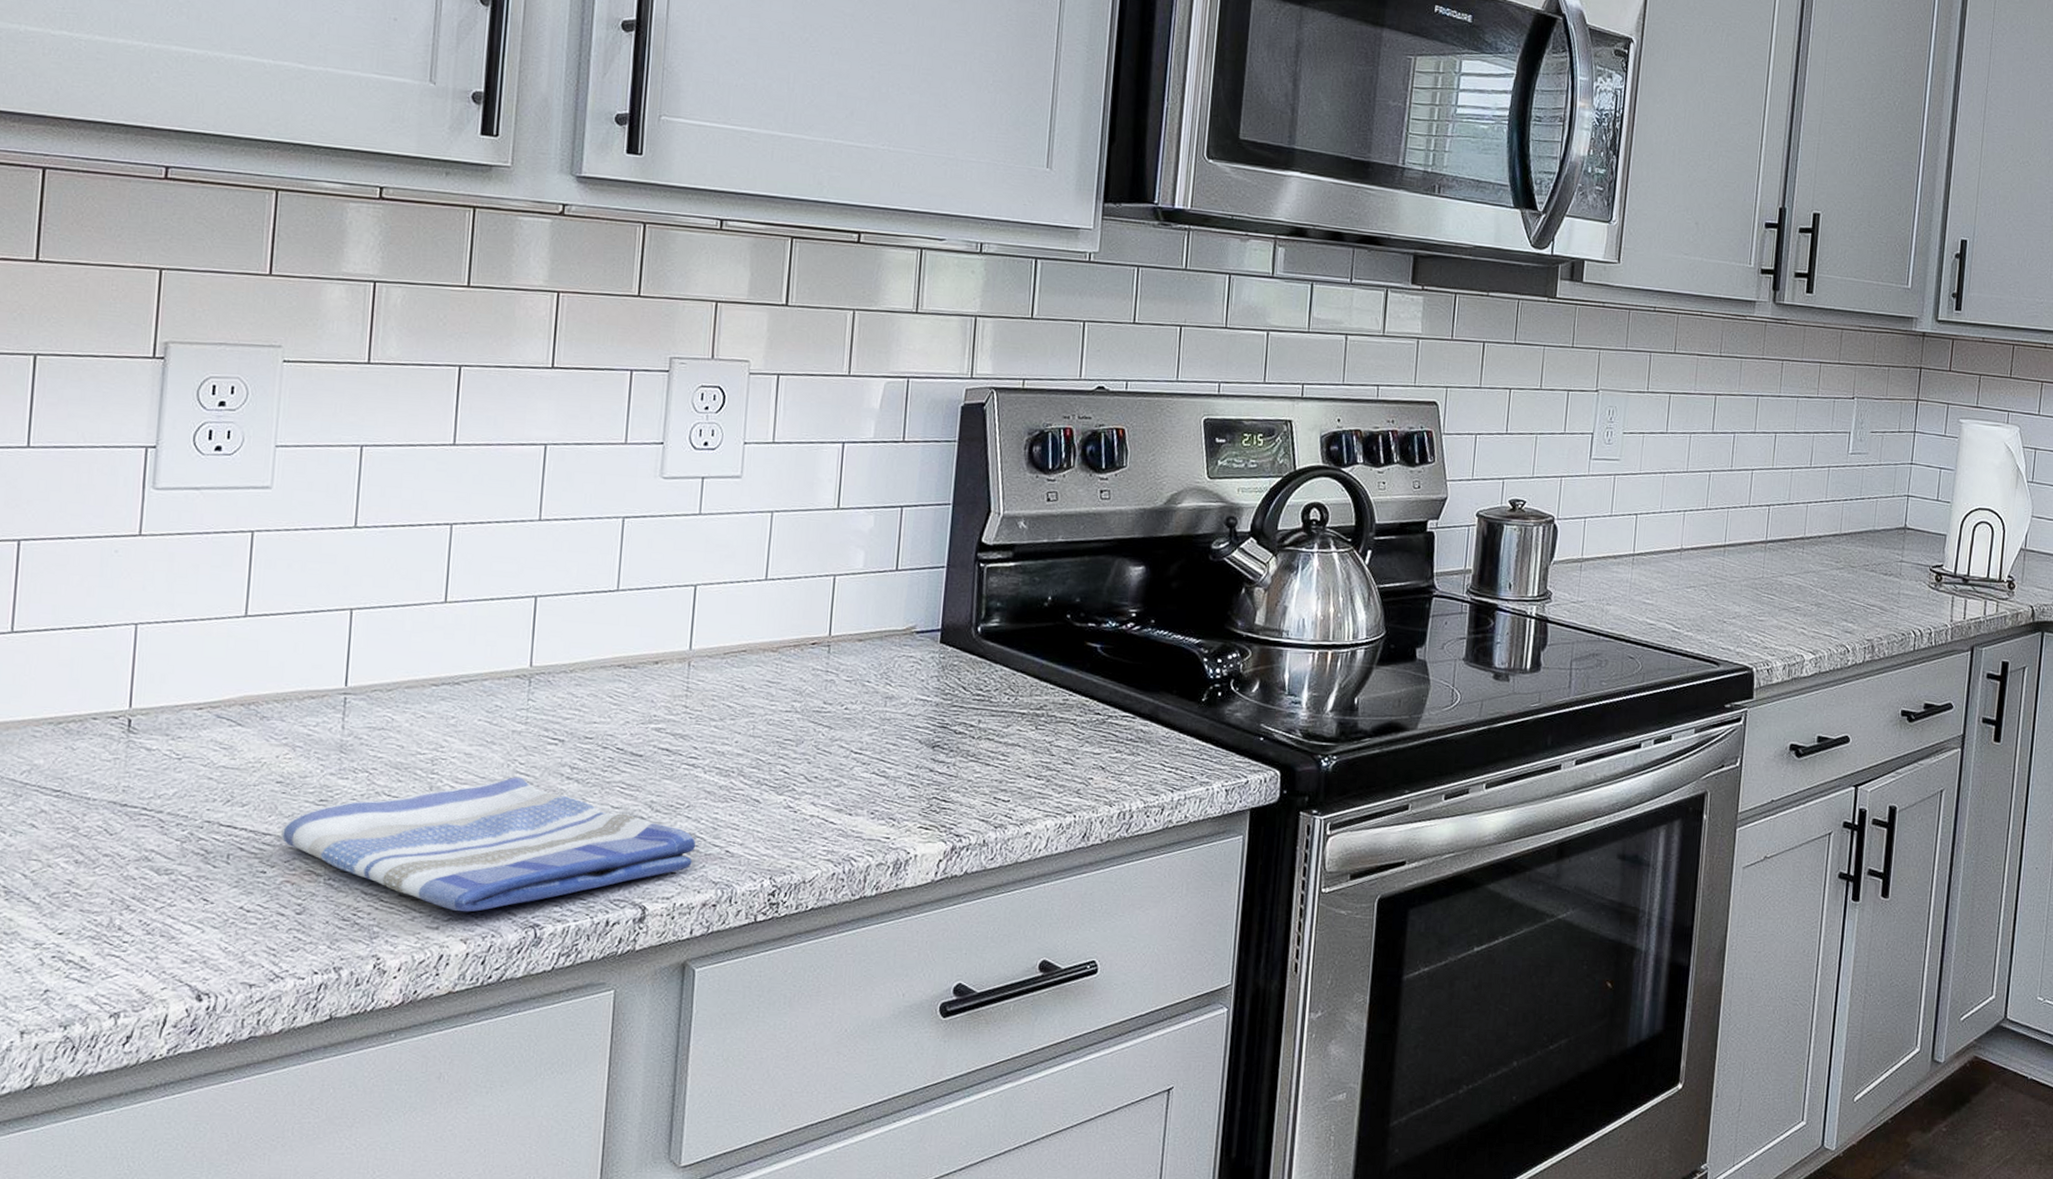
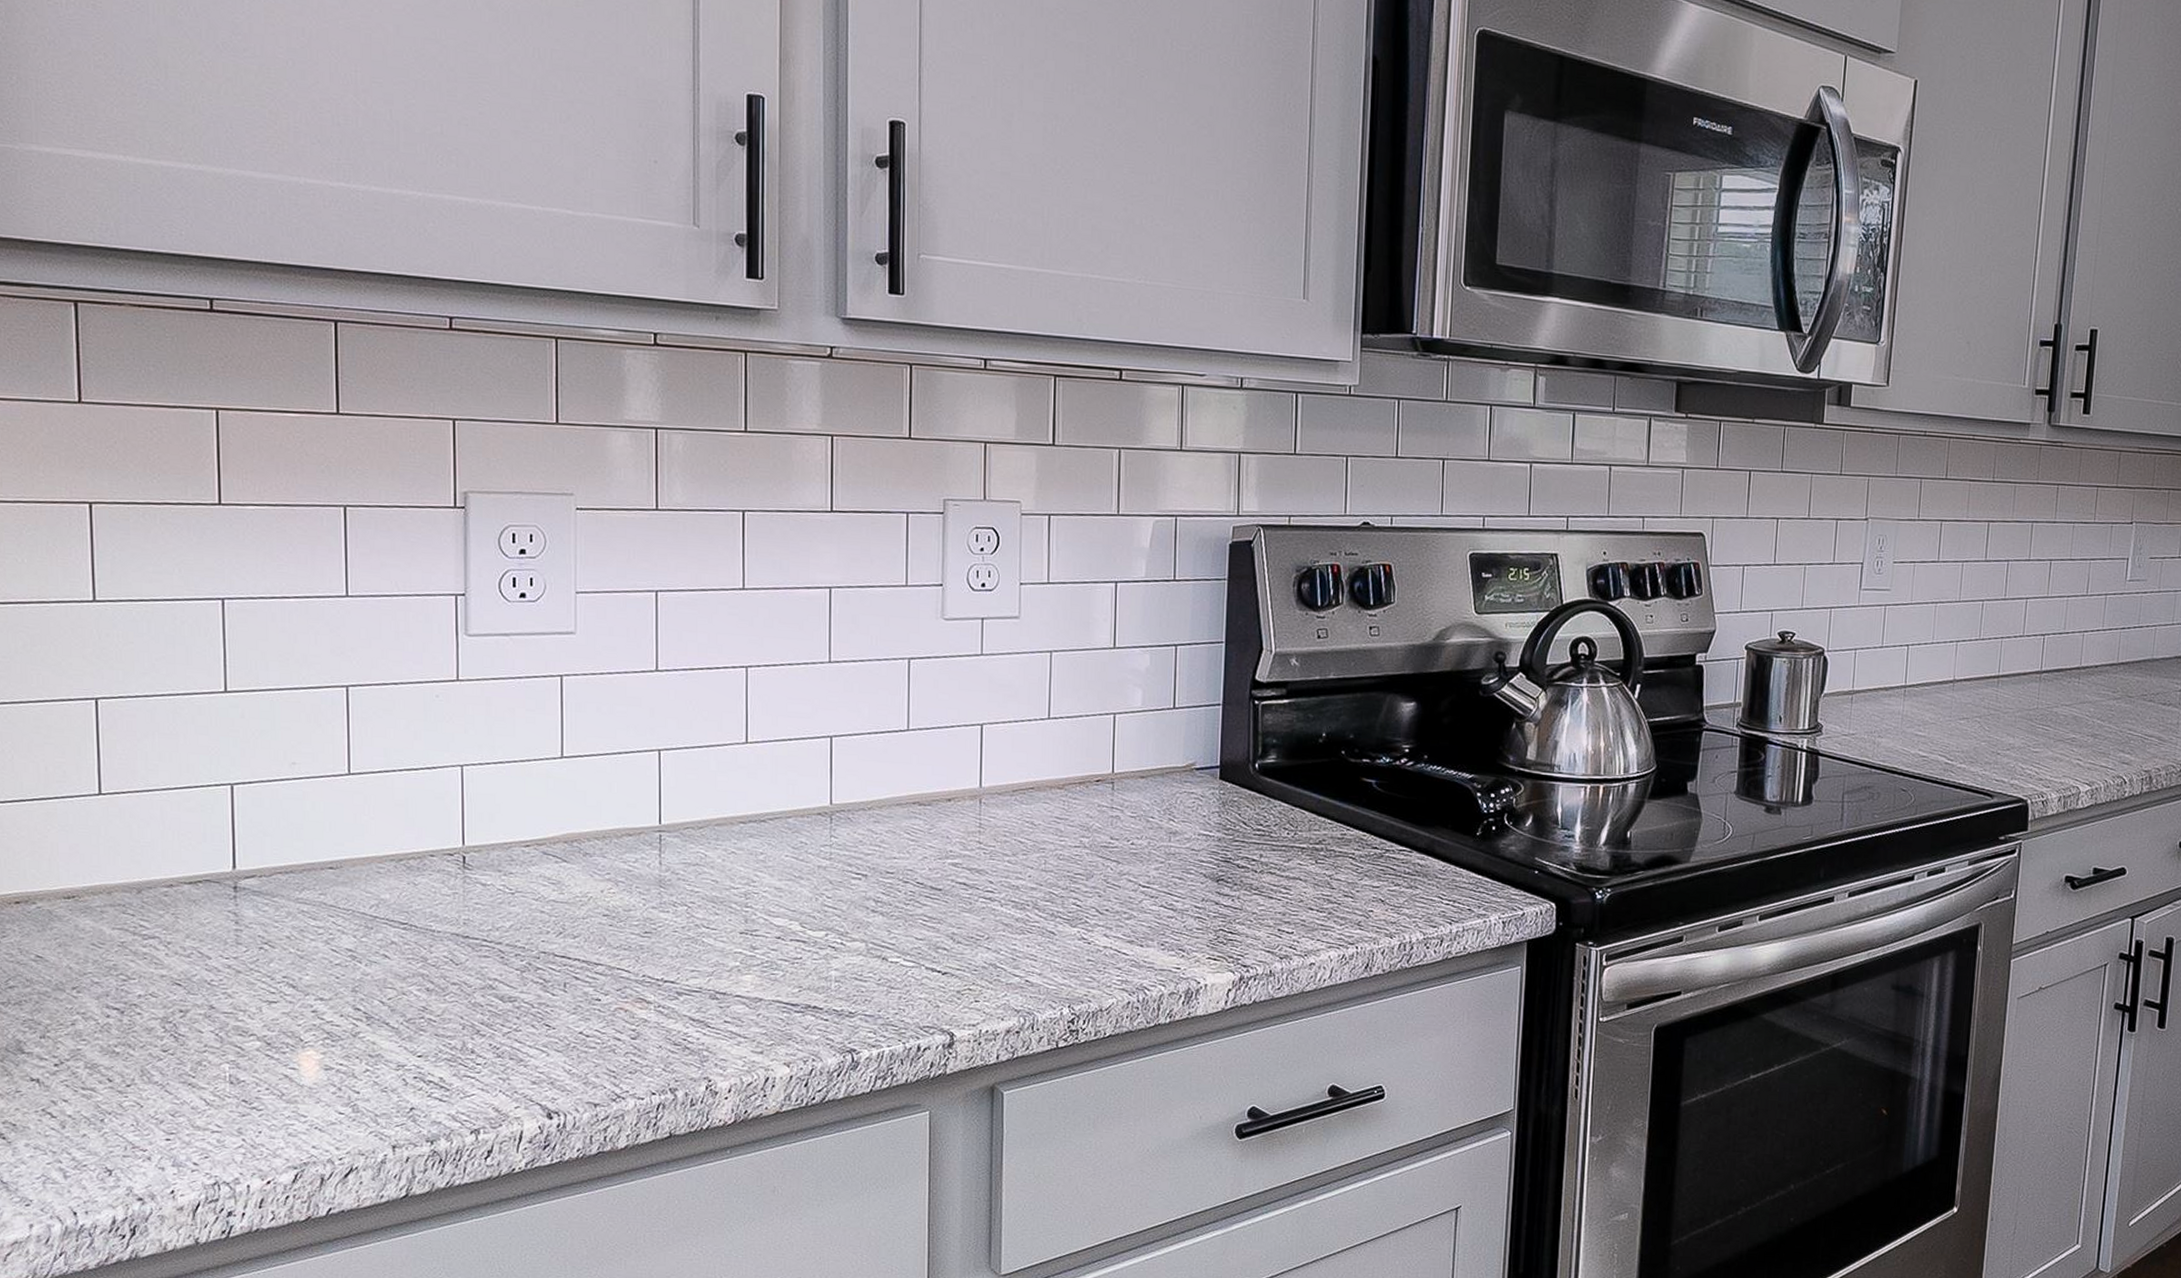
dish towel: present [280,777,696,912] -> none [611,910,997,1038]

